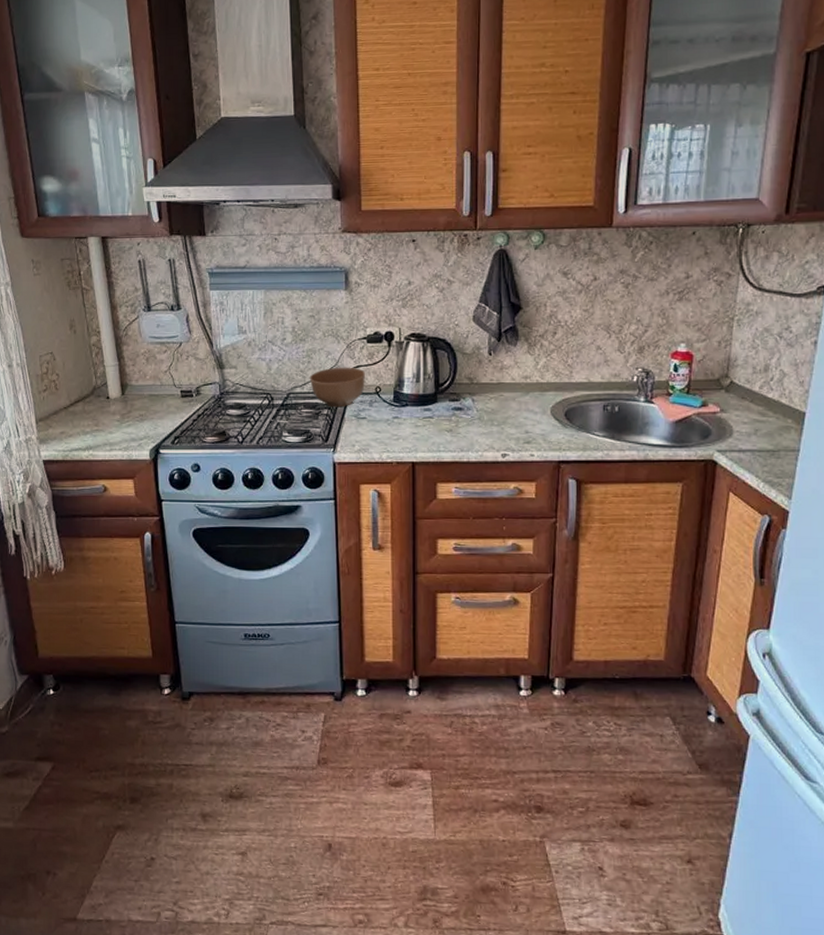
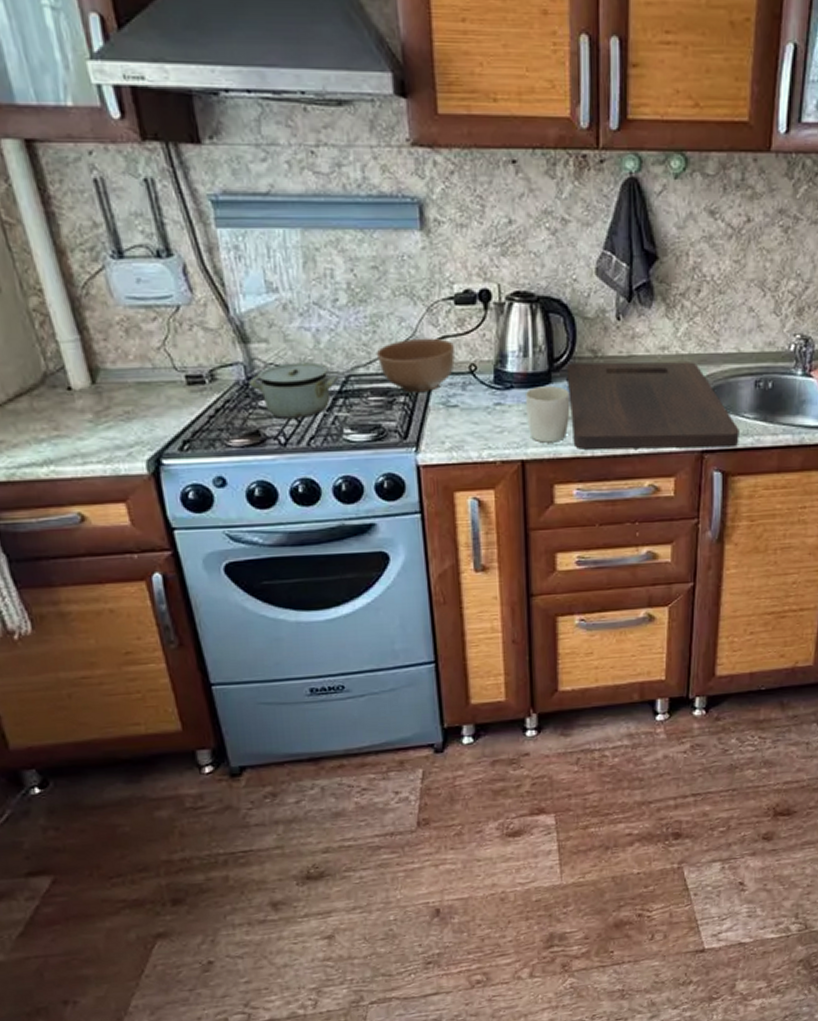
saucepan: none [221,383,283,423] -> present [249,362,340,419]
mug: none [416,405,451,449] -> present [524,386,571,443]
cutting board: none [449,387,591,459] -> present [566,361,739,449]

